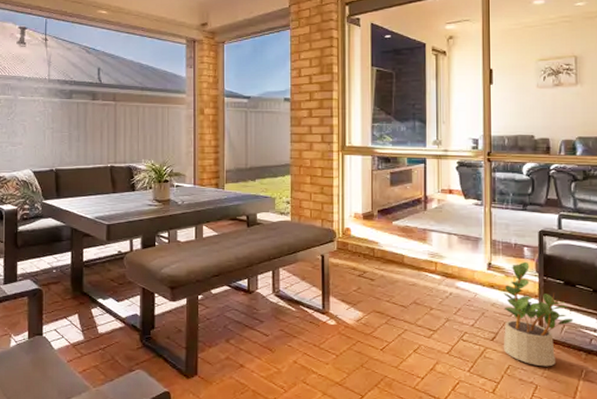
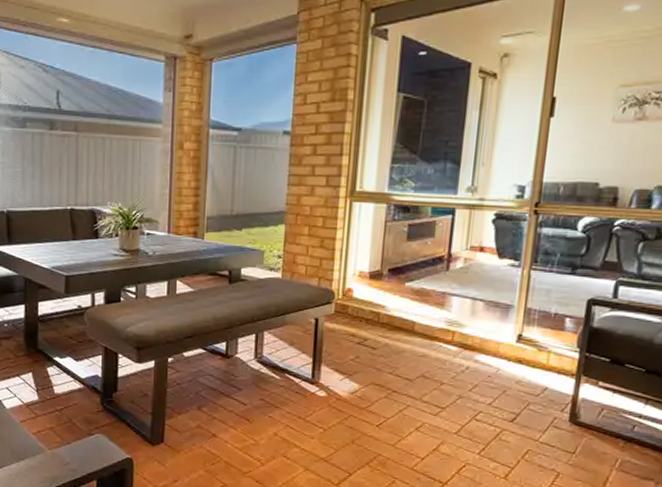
potted plant: present [503,261,574,367] -> none [523,334,616,454]

